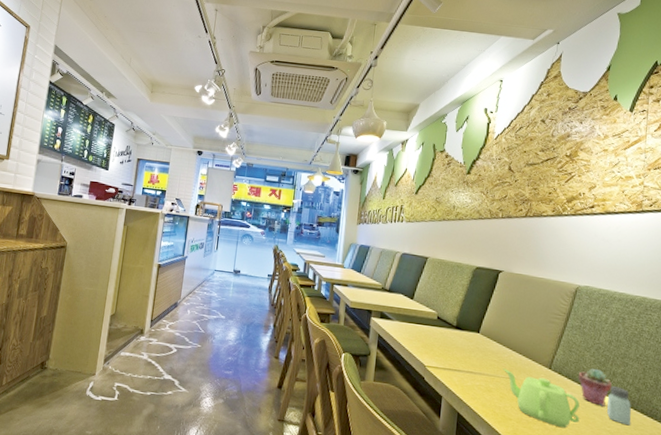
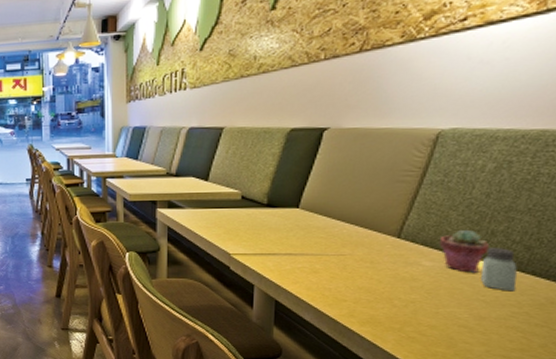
teapot: present [503,368,580,428] -> none [333,245,441,303]

